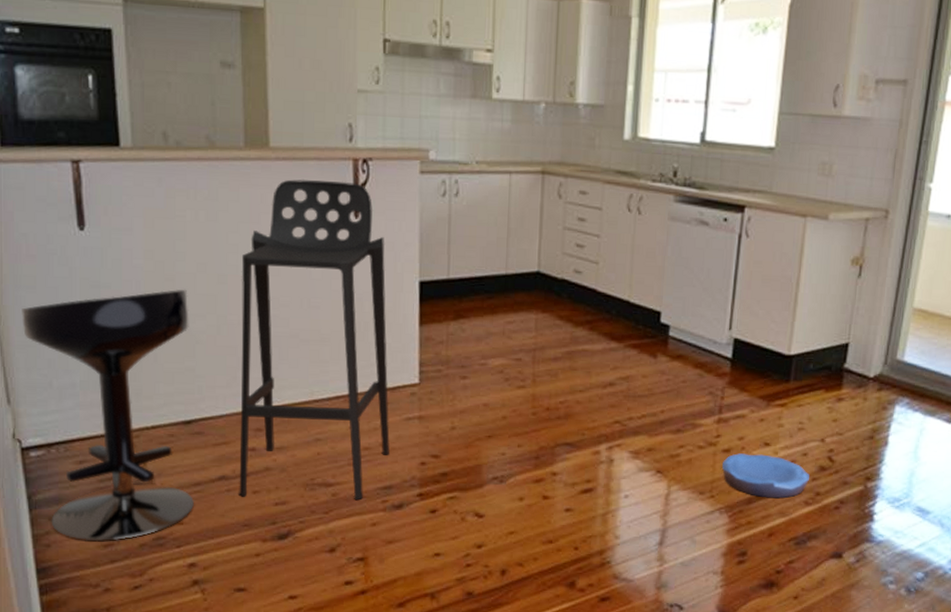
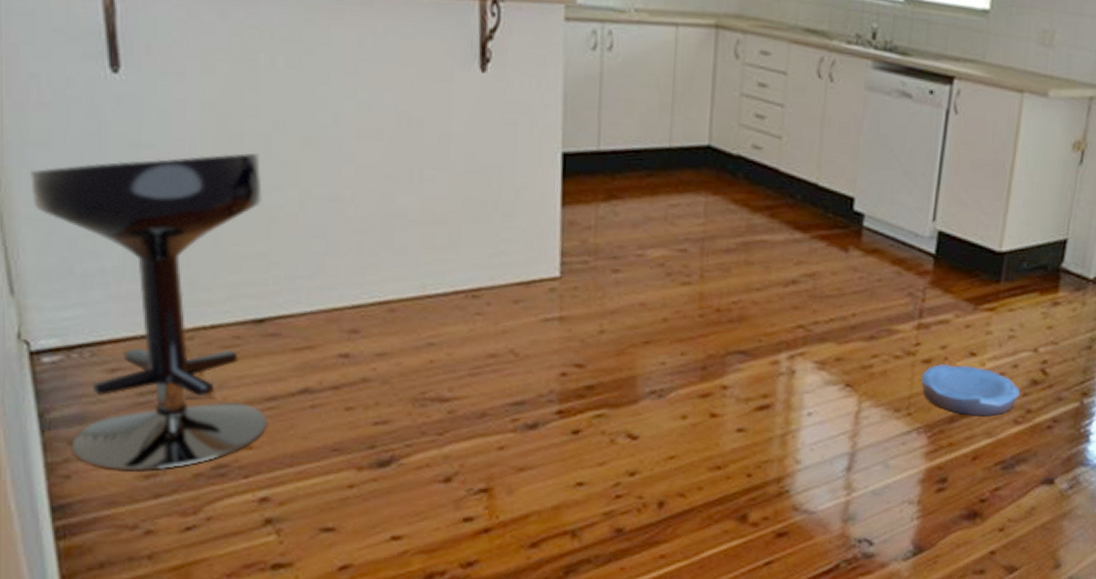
bar stool: present [239,179,390,501] -> none [327,20,523,419]

